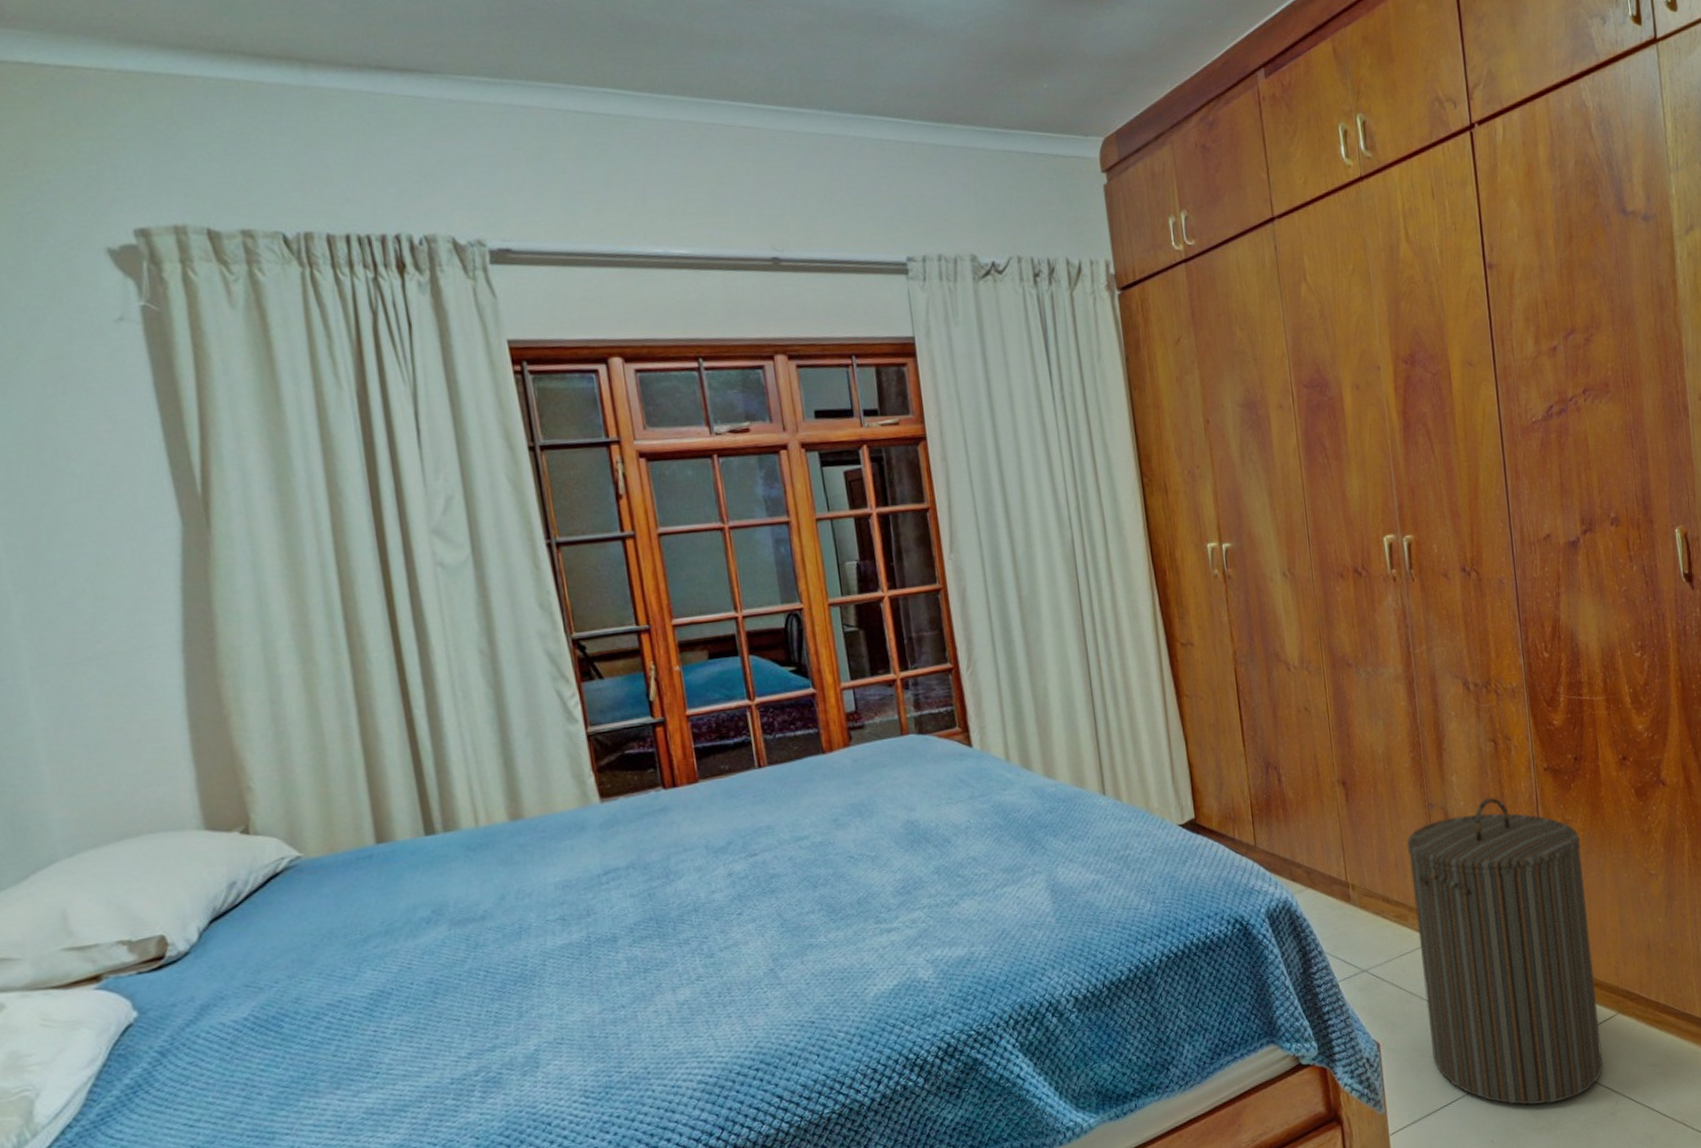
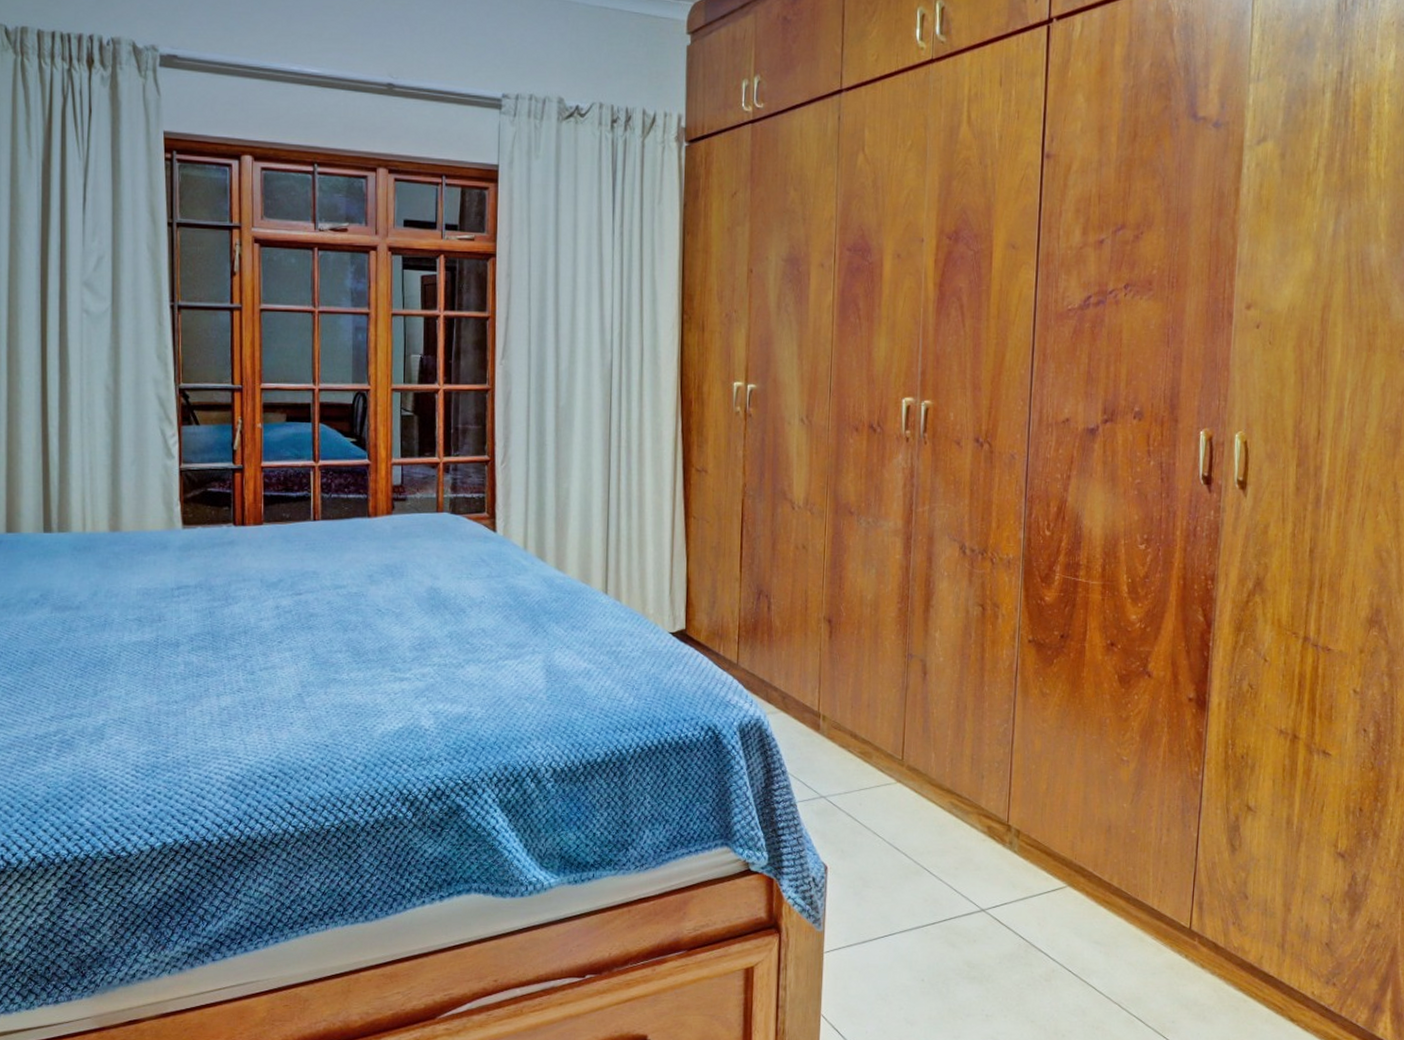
laundry hamper: present [1407,797,1604,1105] -> none [876,658,1055,957]

